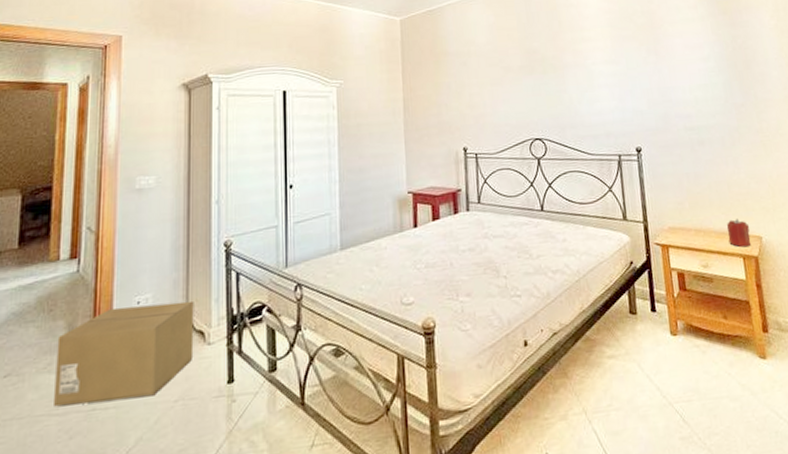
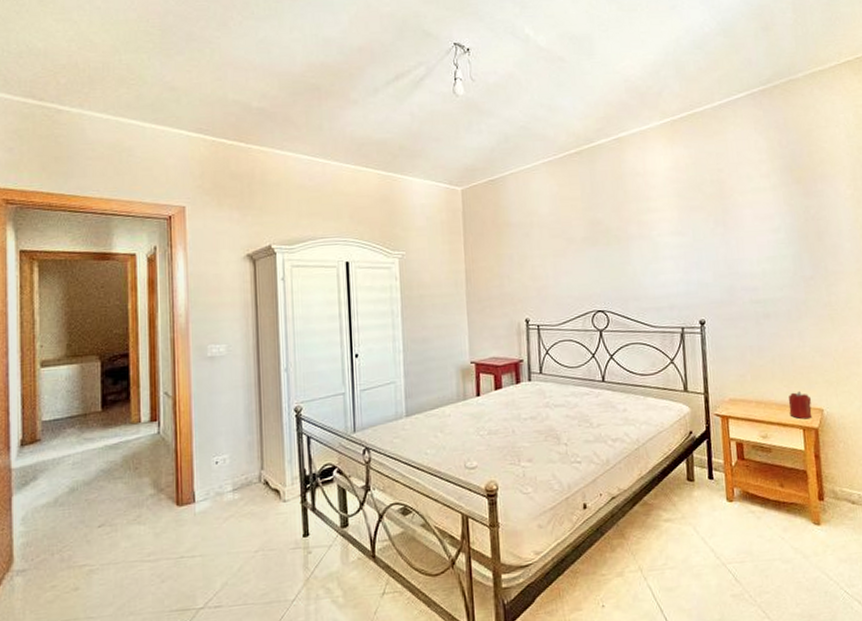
box: present [54,300,194,407] -> none [144,461,271,555]

